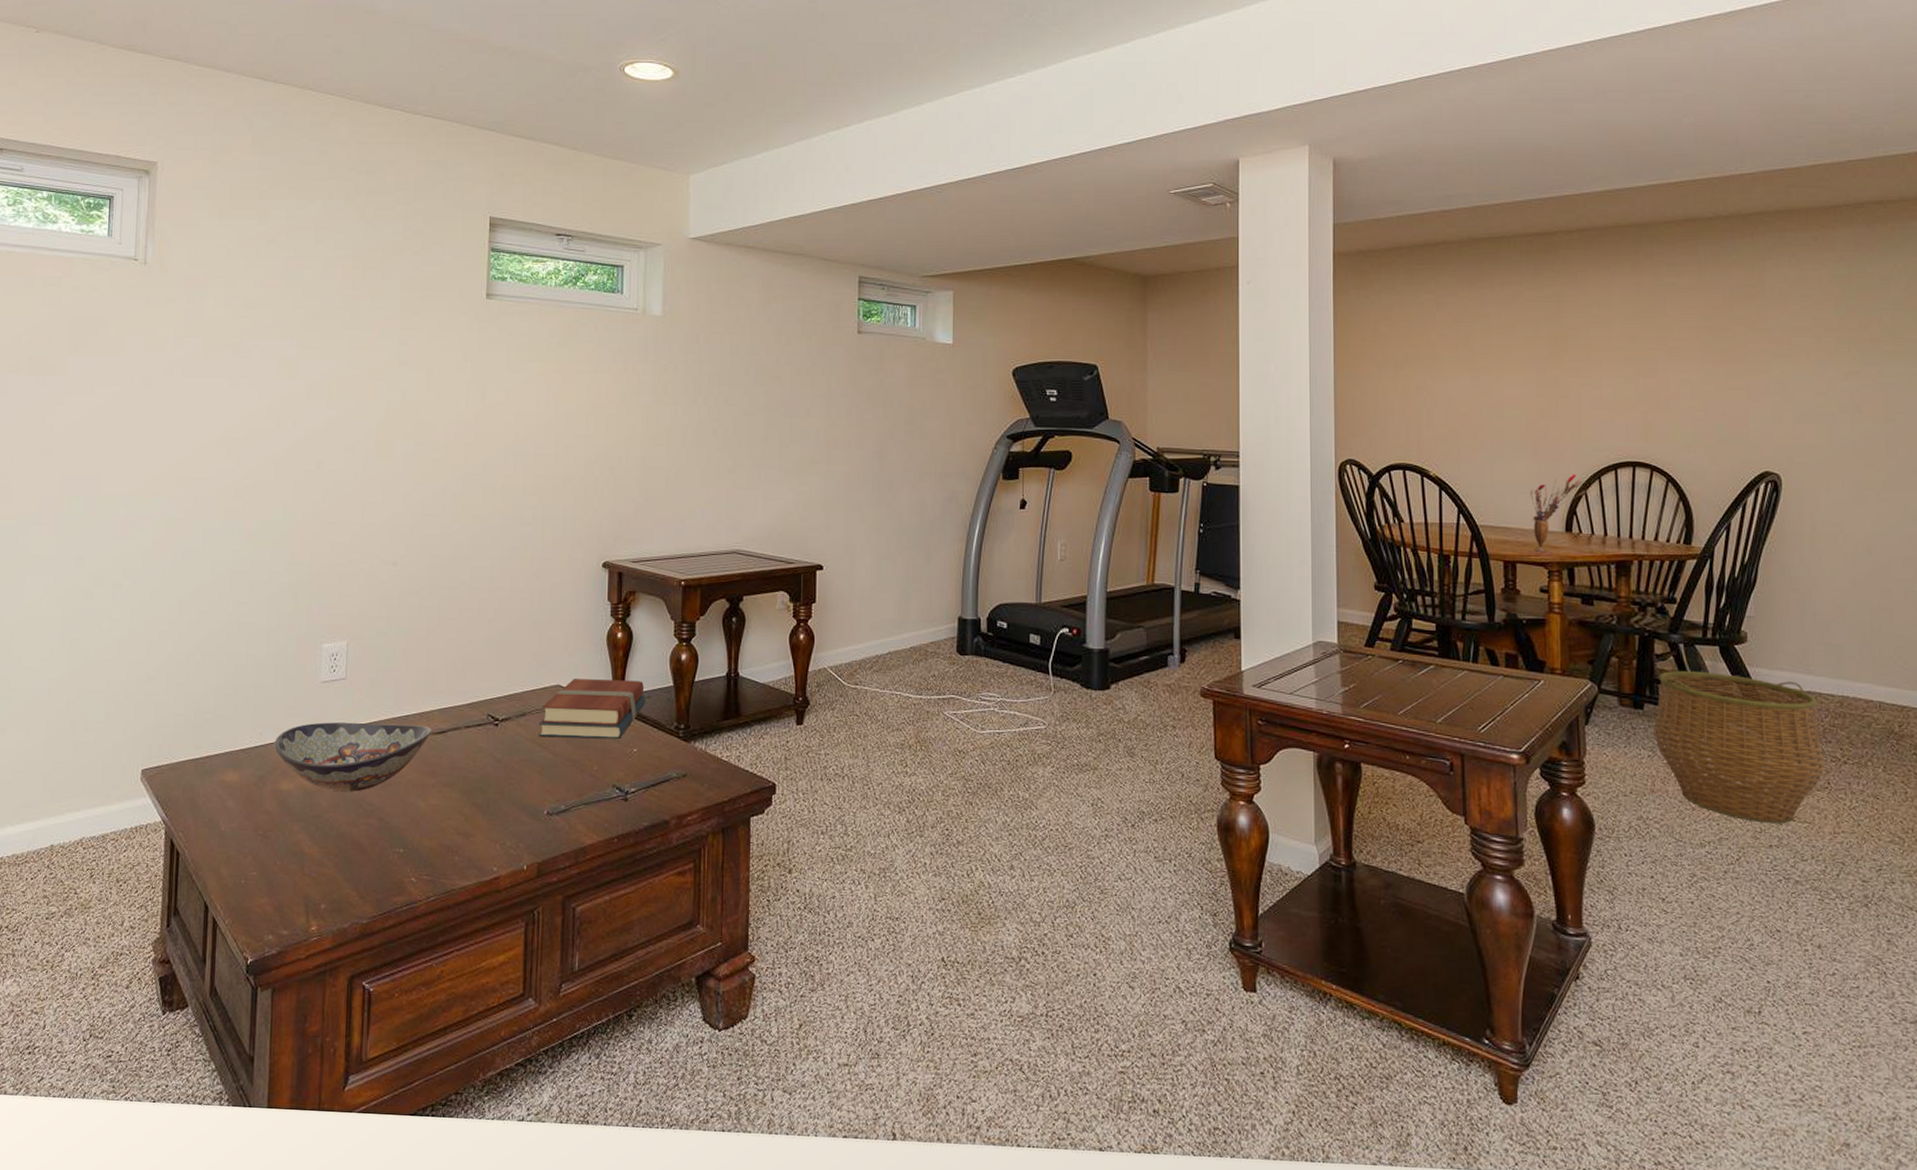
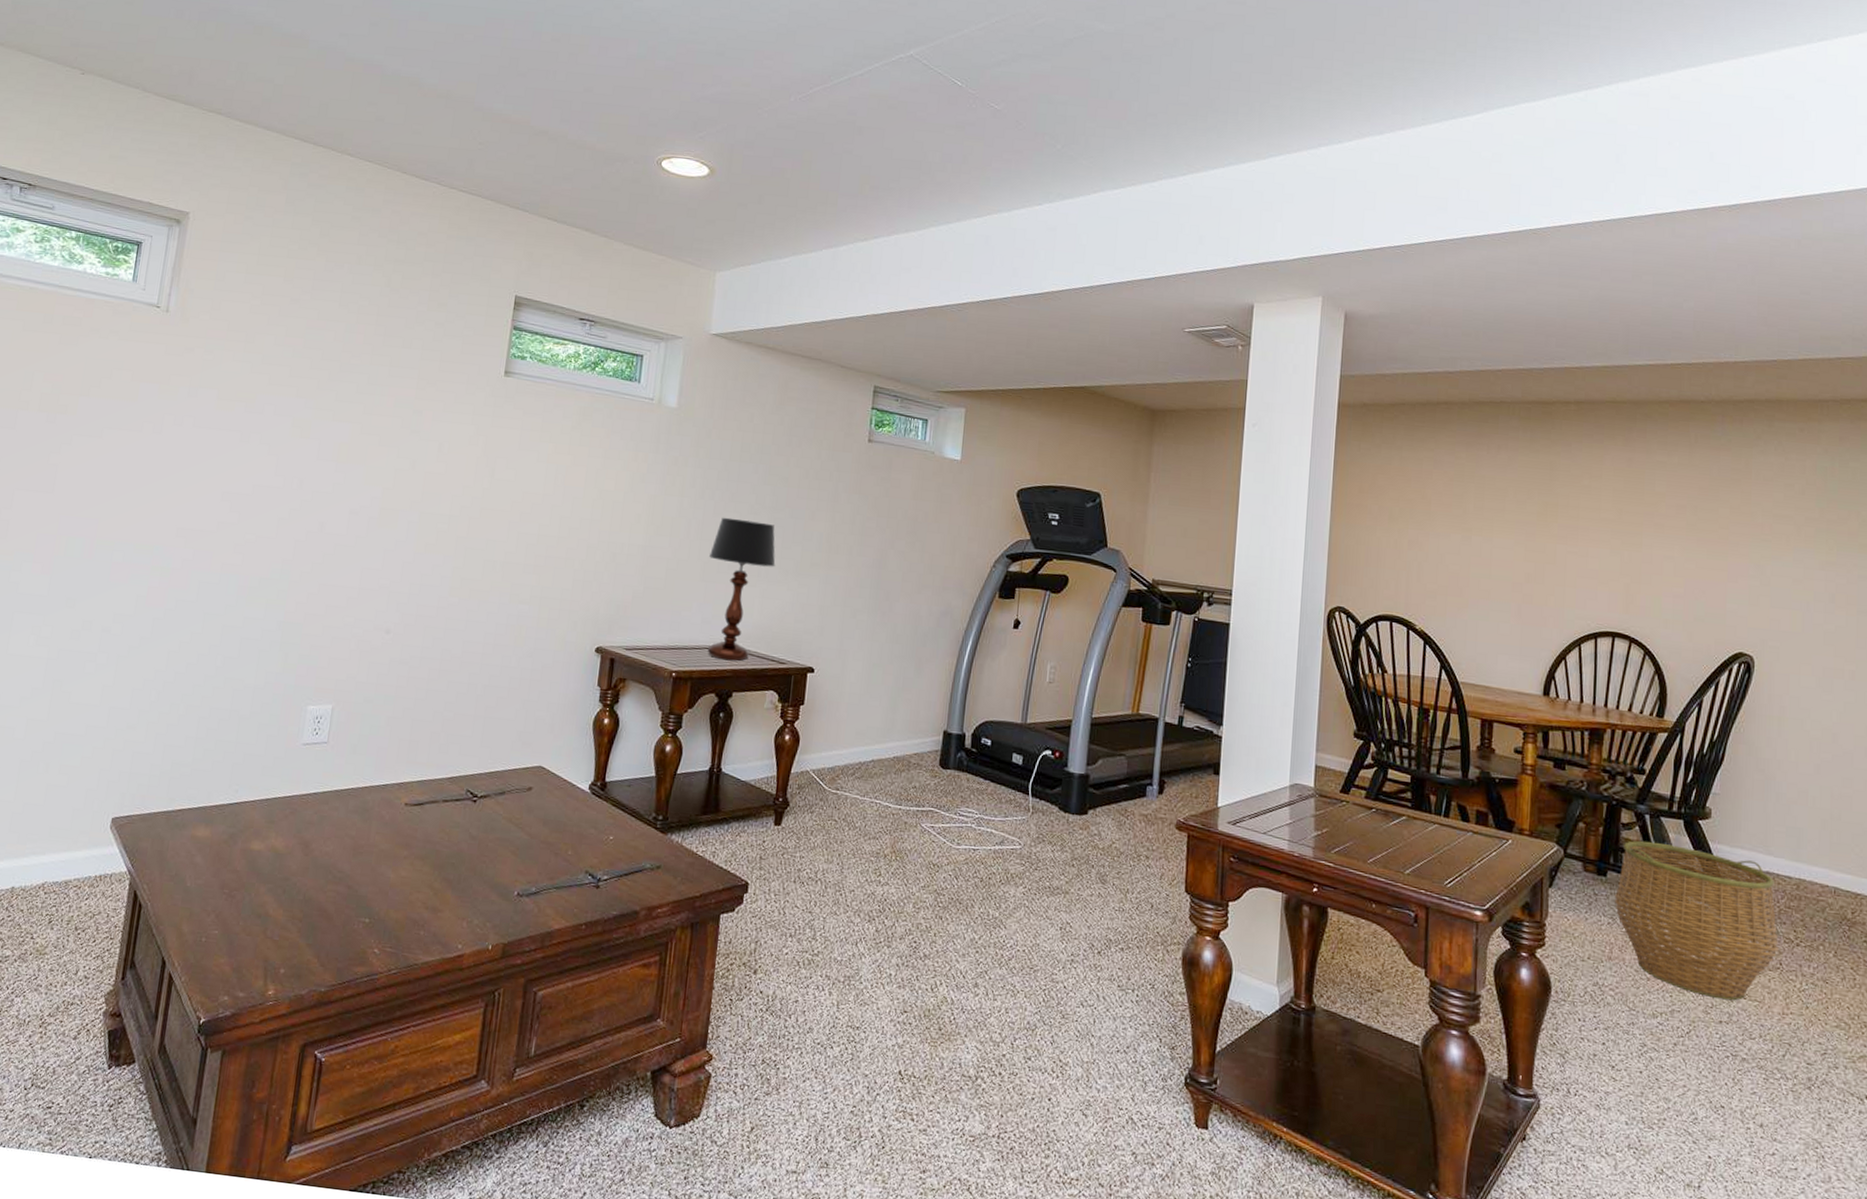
decorative bowl: present [273,722,432,793] -> none [248,784,410,858]
books: present [538,679,646,740] -> none [515,761,627,826]
table lamp: none [708,421,775,565] -> present [707,517,776,662]
bouquet: present [1530,474,1587,552] -> none [1511,639,1566,713]

